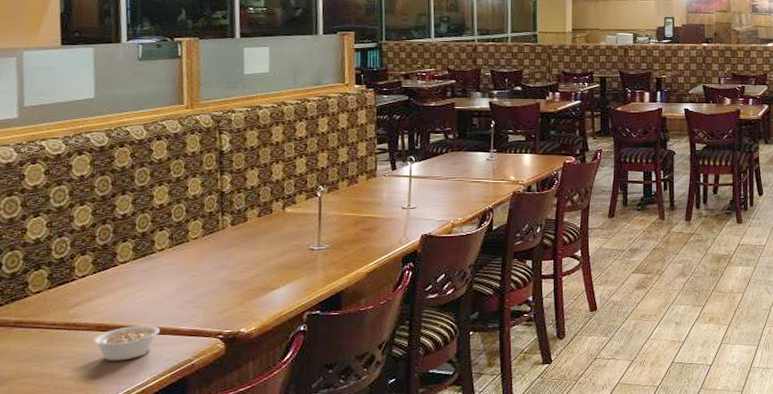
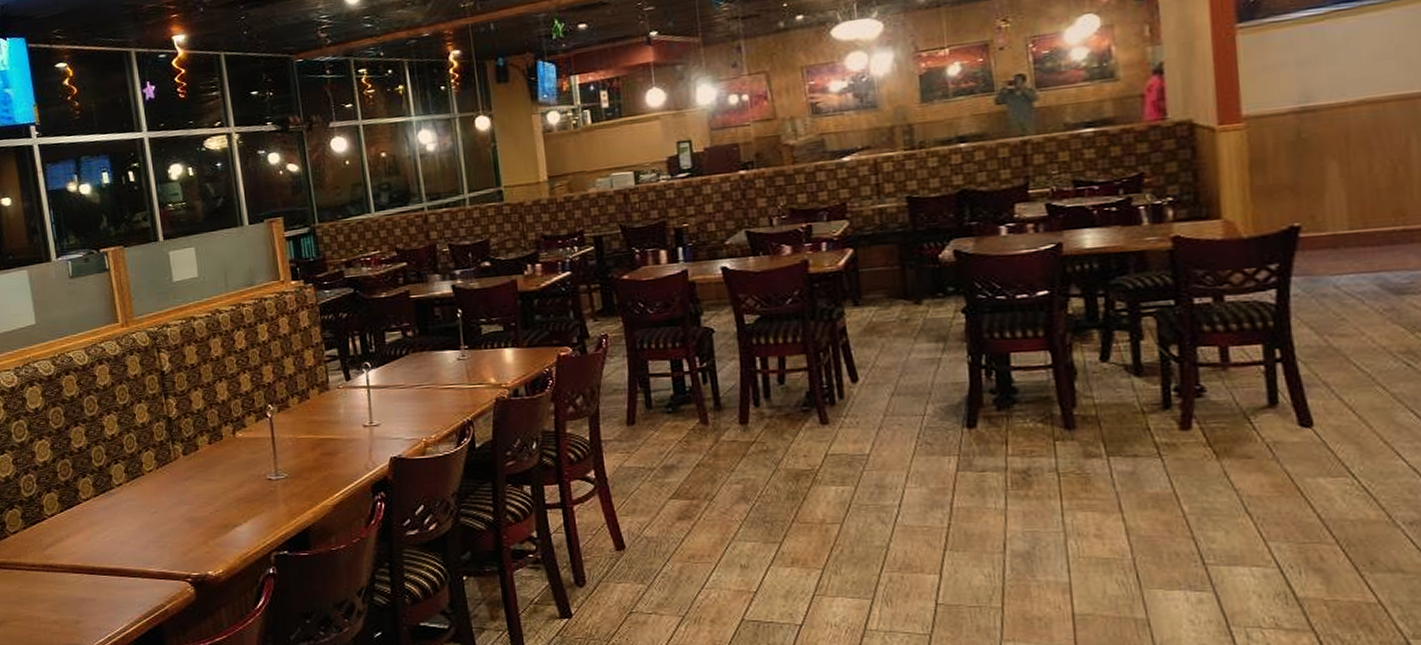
legume: present [93,325,160,361] -> none [70,567,130,605]

